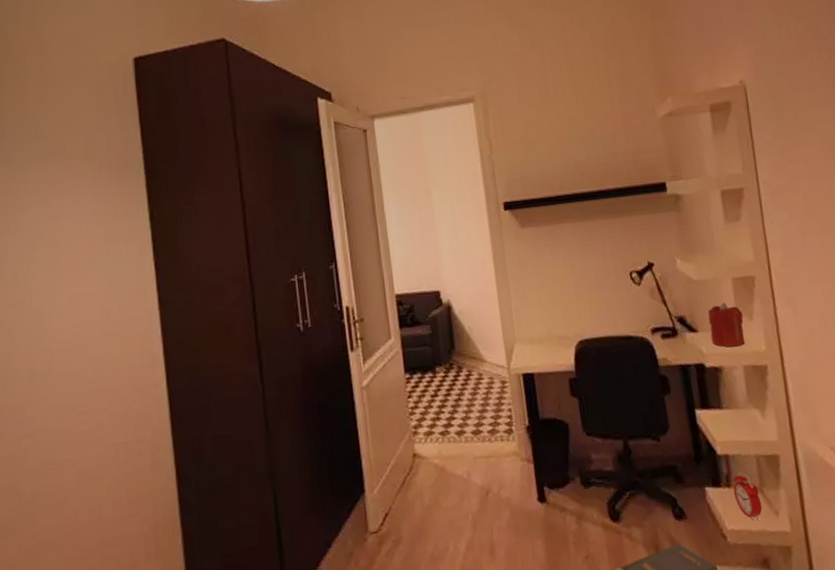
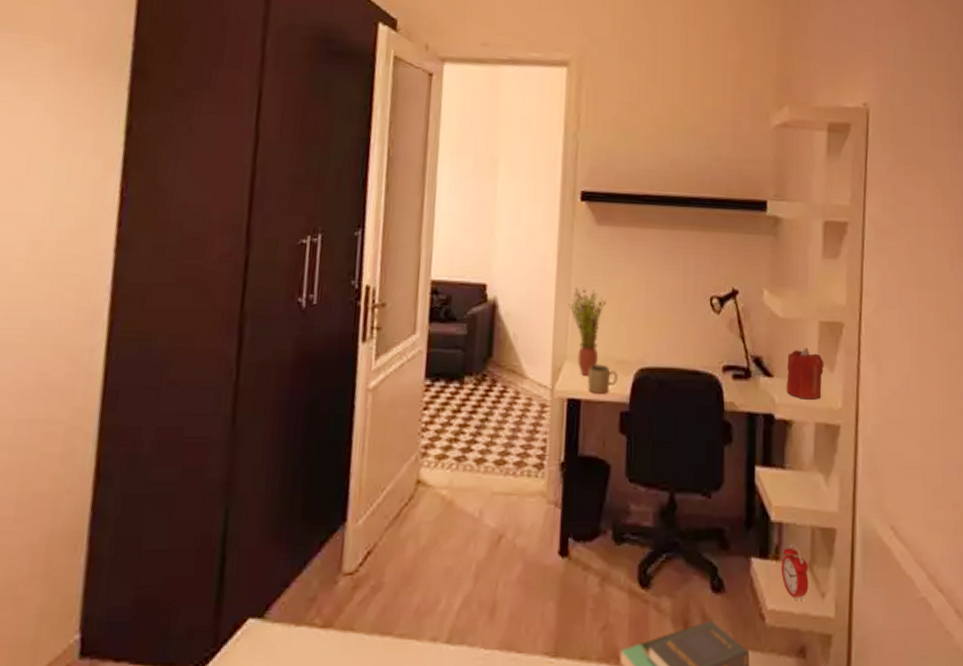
potted plant: none [510,280,542,354] -> present [569,287,607,376]
mug: none [536,342,562,367] -> present [588,364,618,394]

